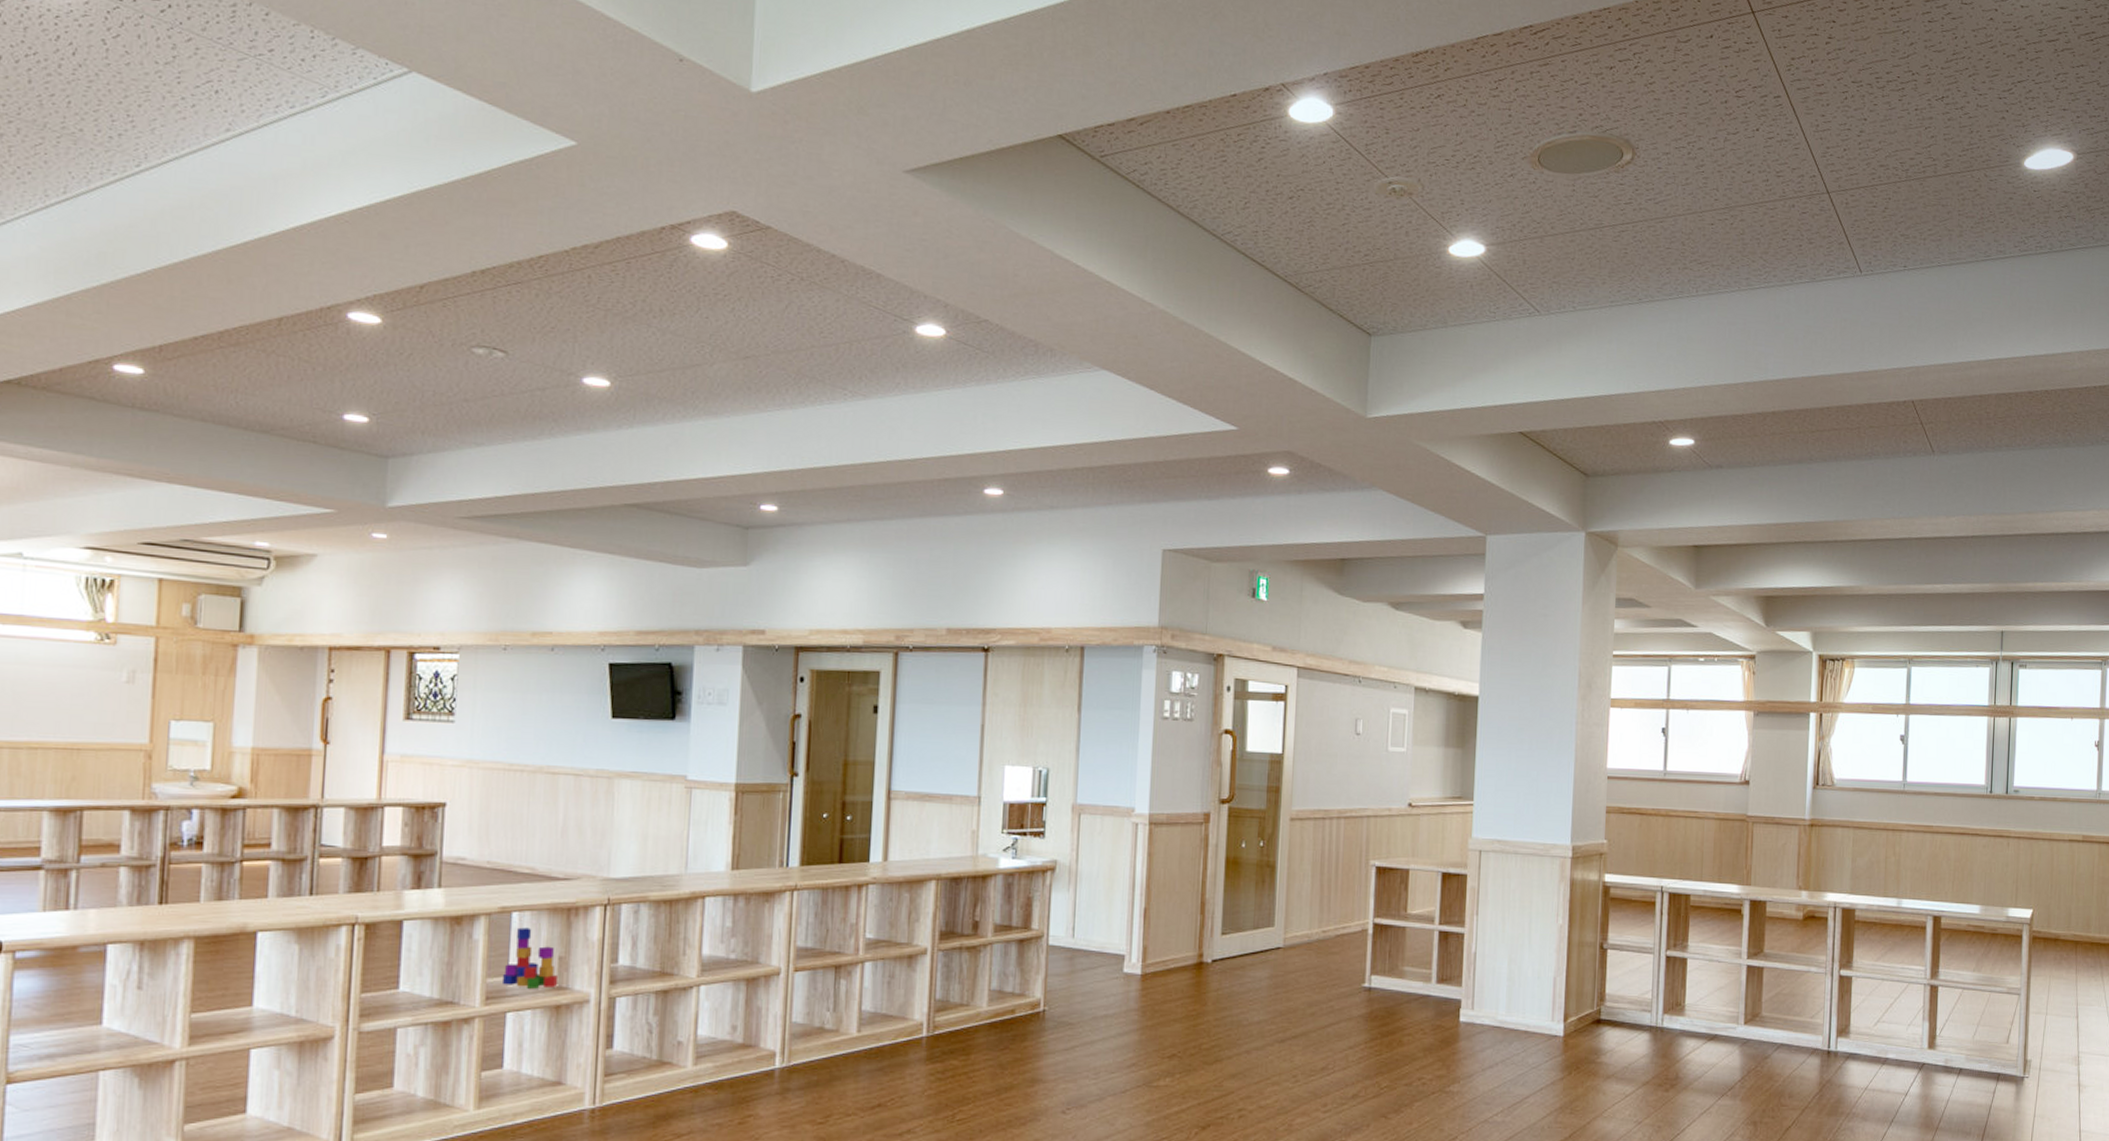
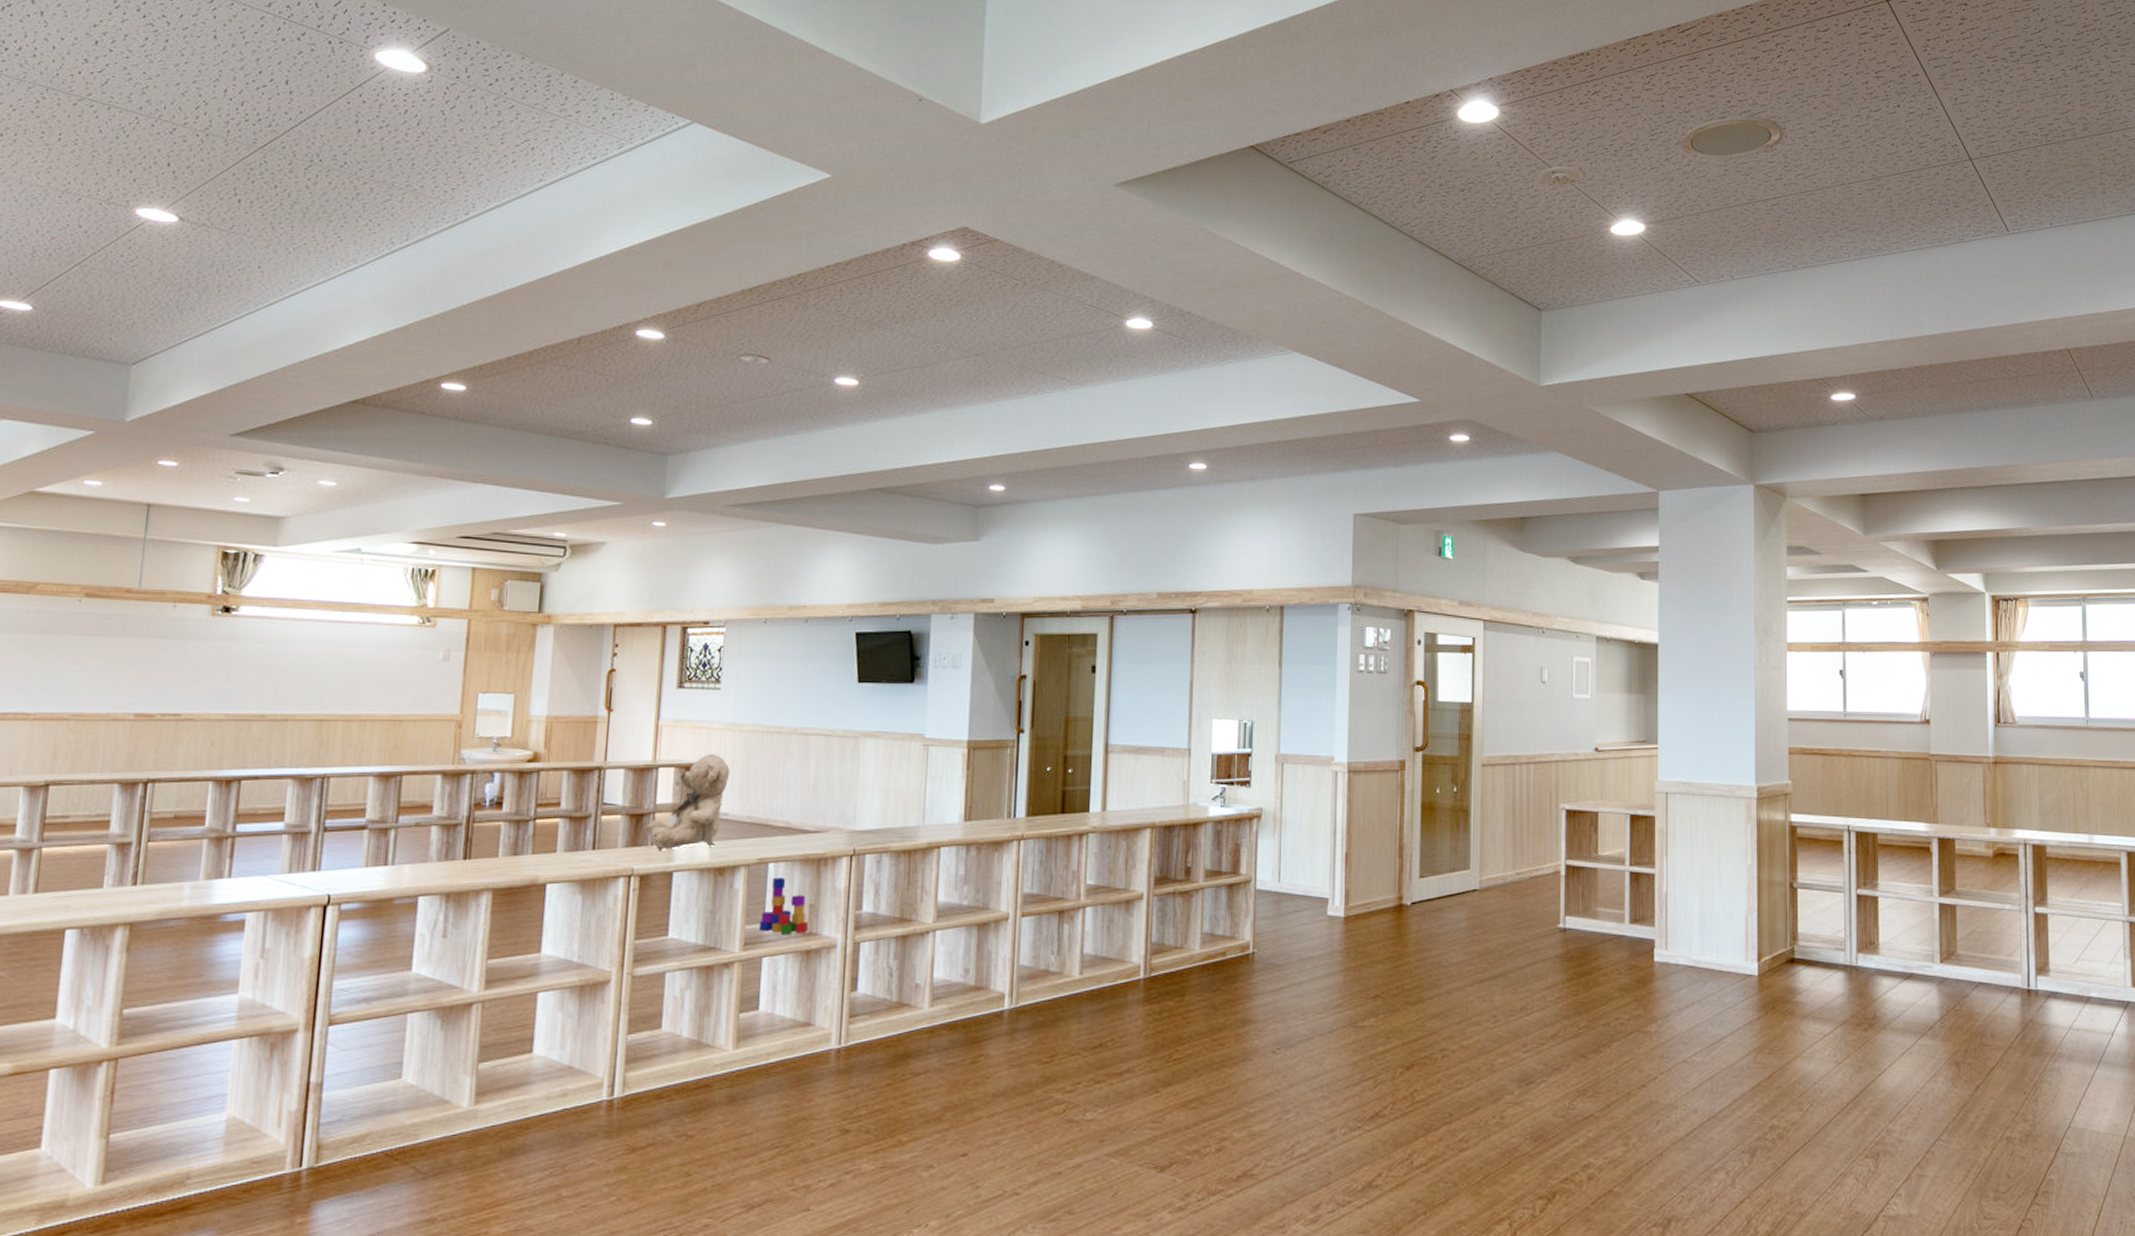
teddy bear: none [371,792,467,898] -> present [646,753,730,852]

